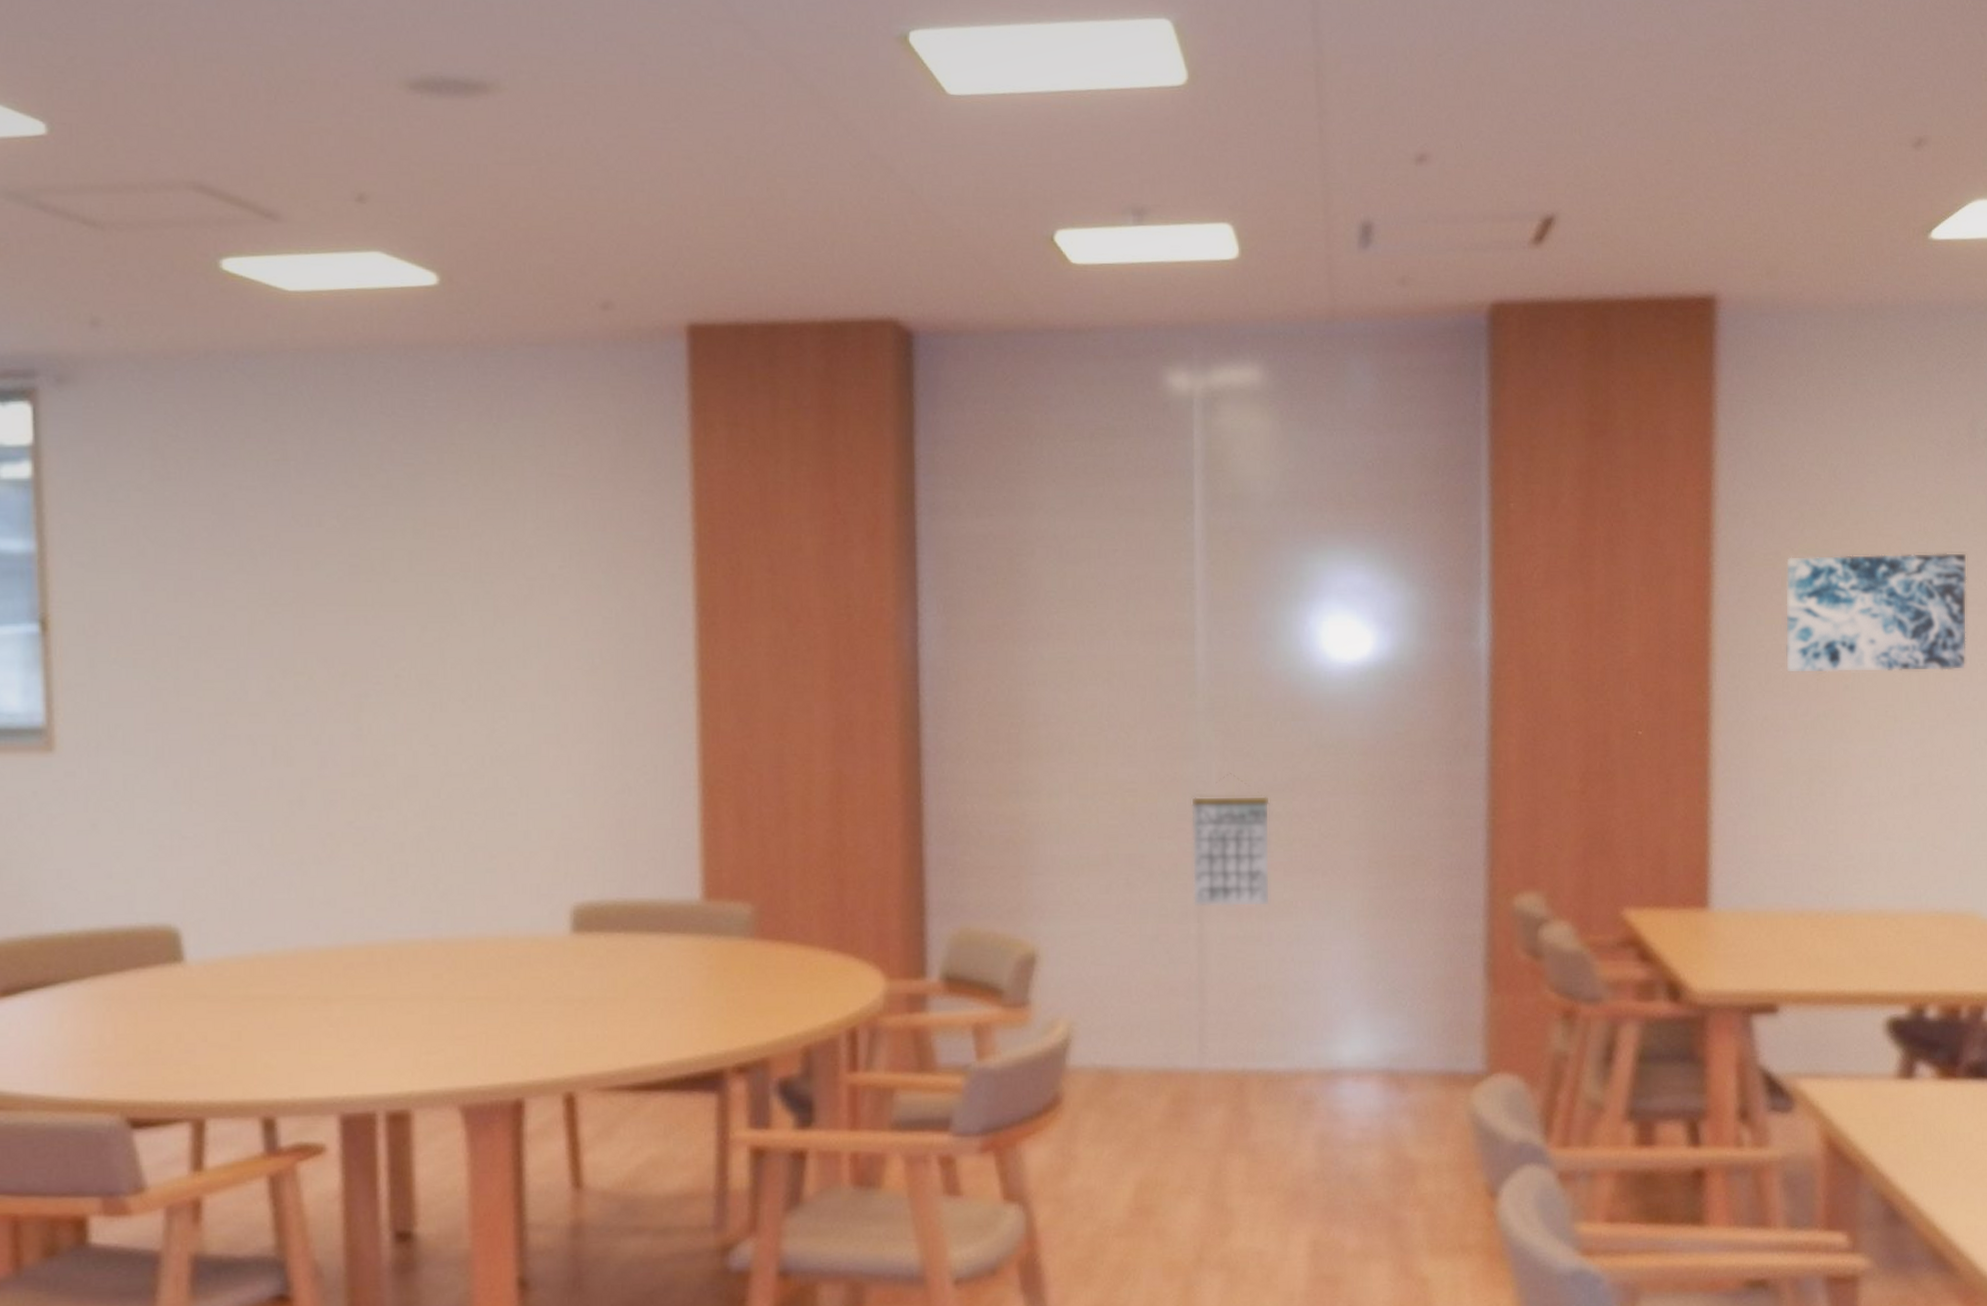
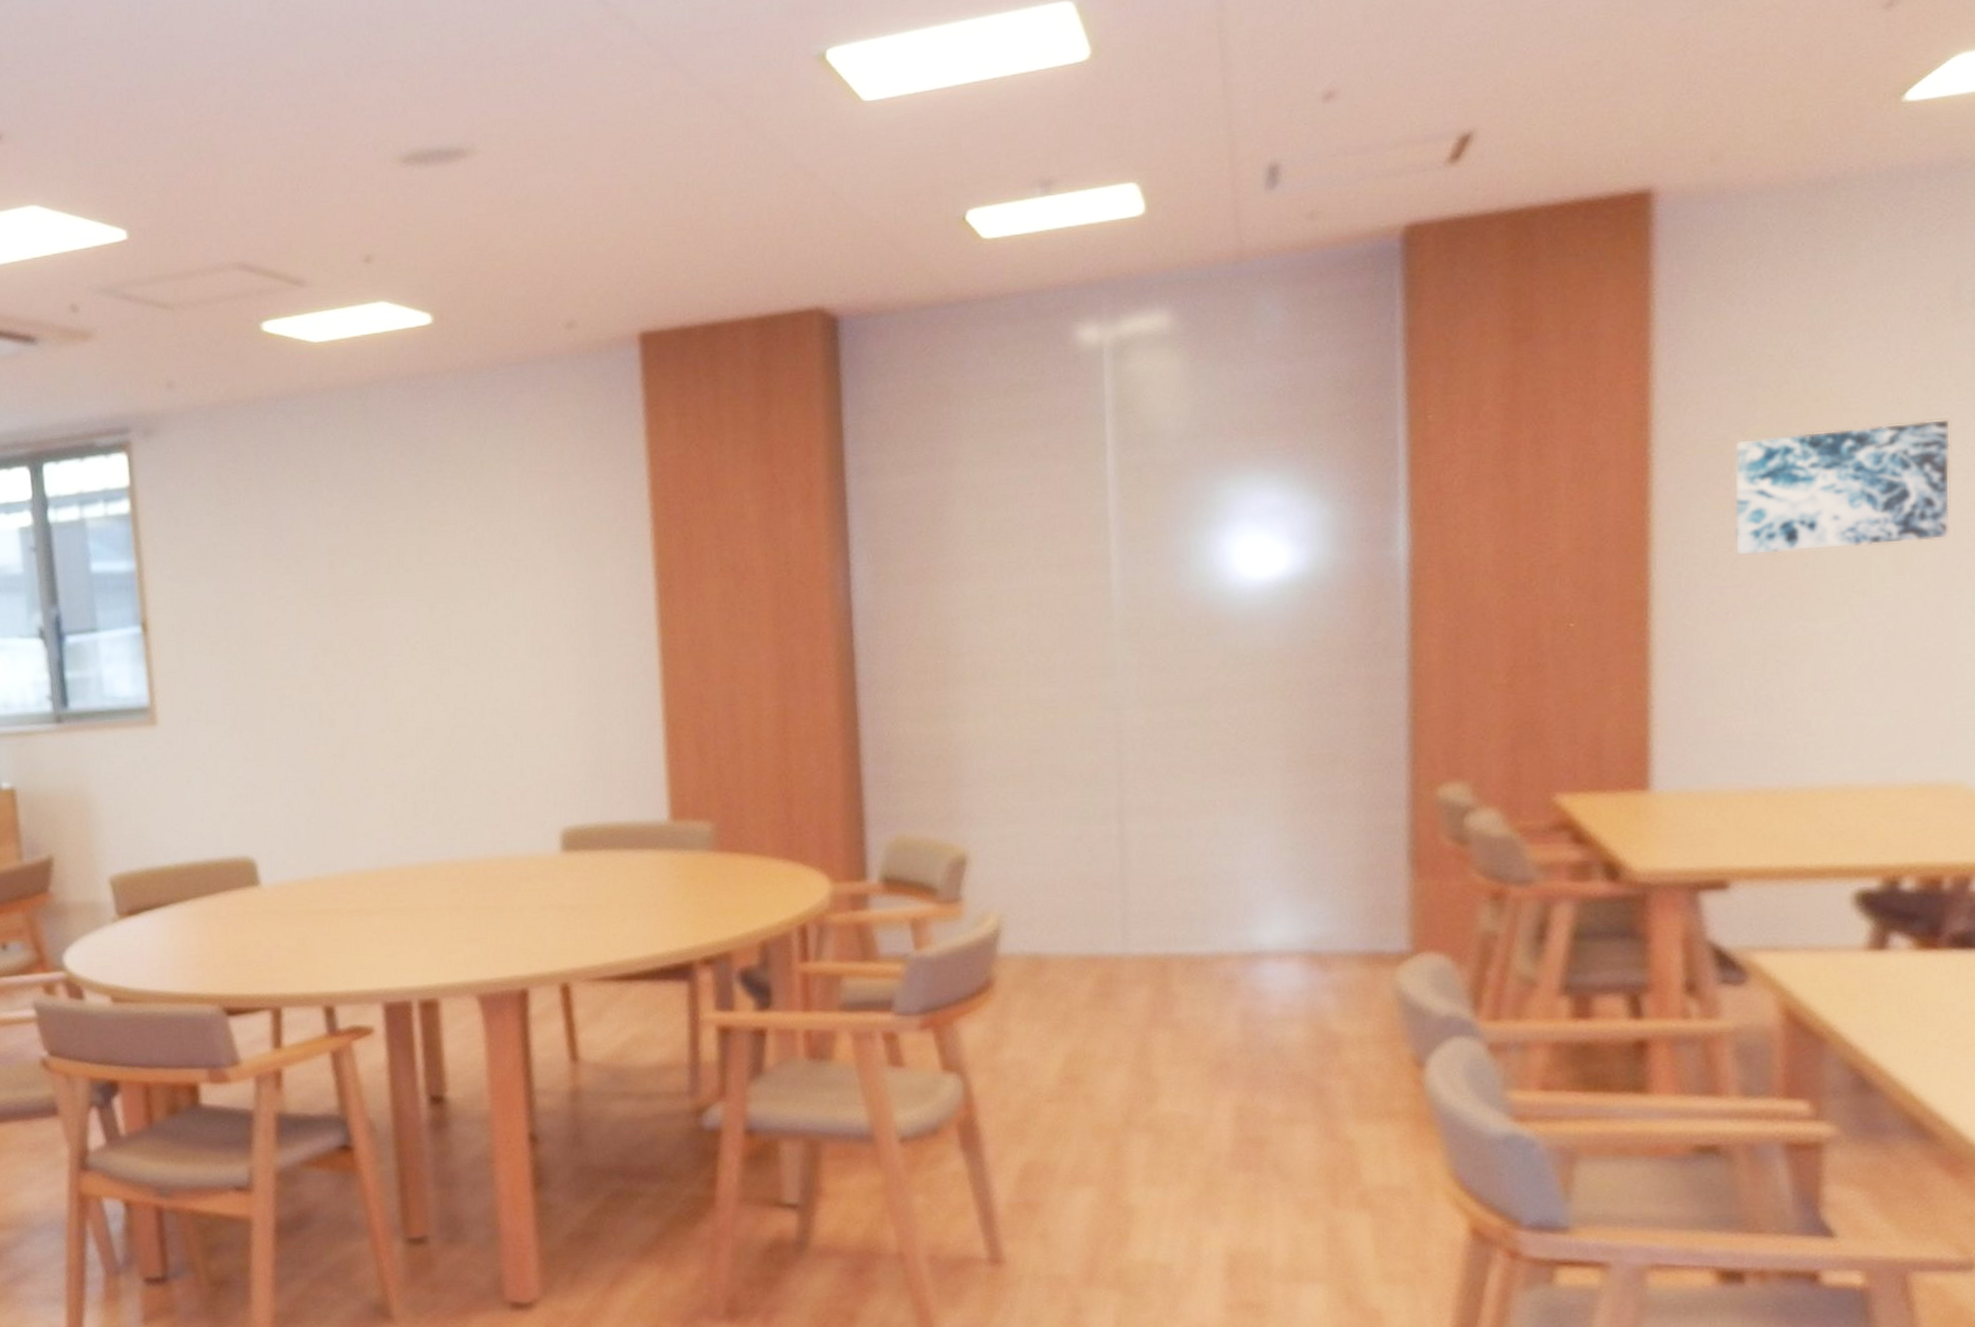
calendar: present [1190,773,1271,907] -> none [1109,687,1189,809]

